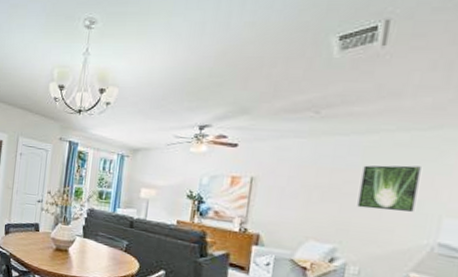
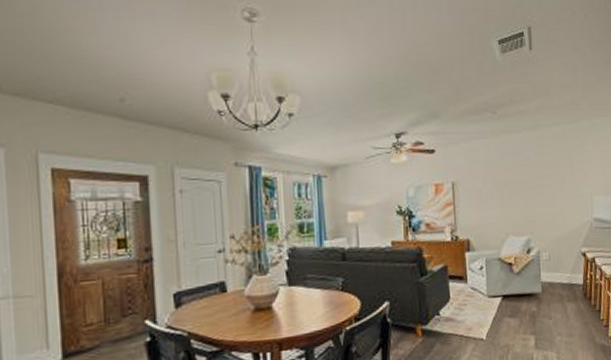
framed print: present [357,165,421,212] -> none [536,155,575,198]

